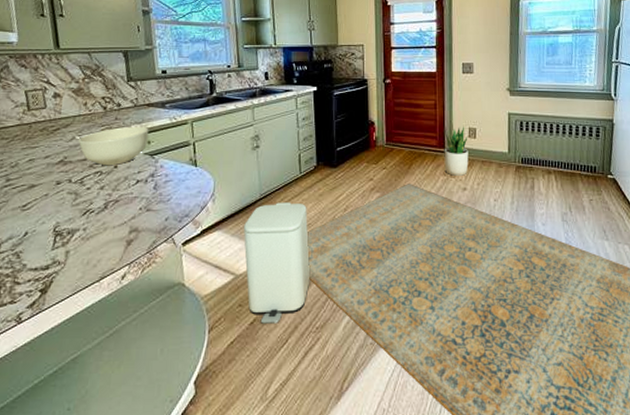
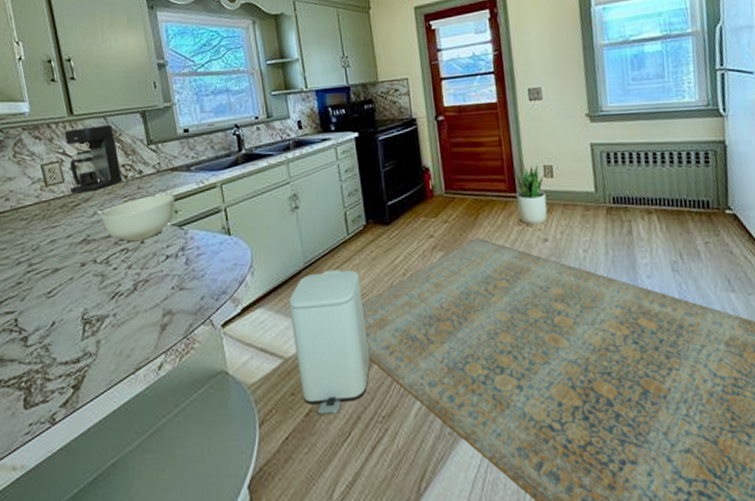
coffee maker: none [49,60,102,119] -> present [64,125,123,194]

